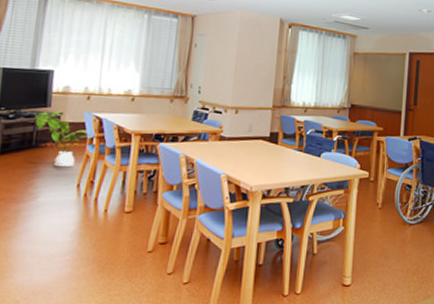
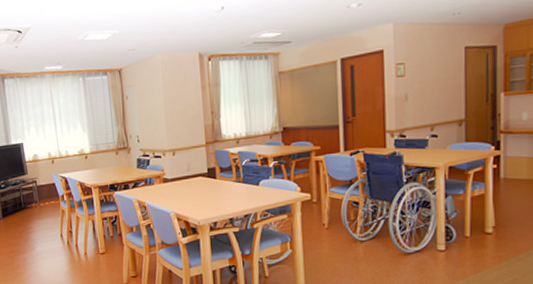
house plant: present [35,111,91,168] -> none [19,176,61,223]

